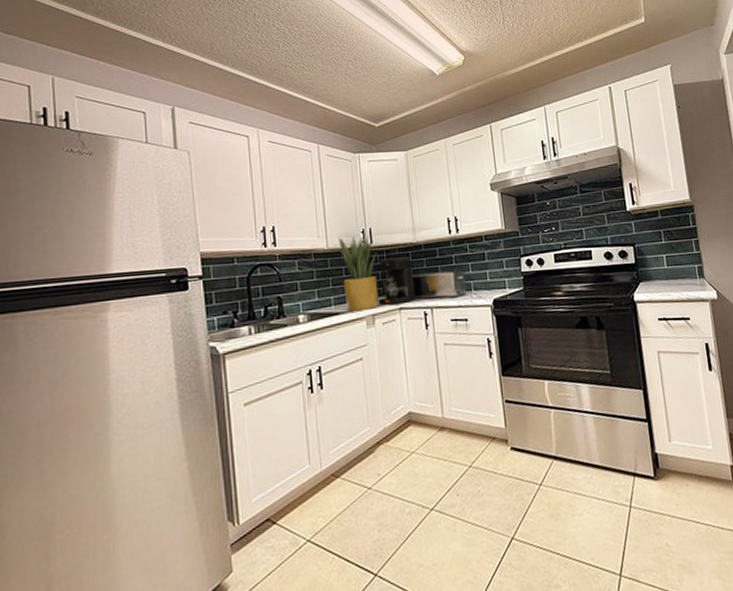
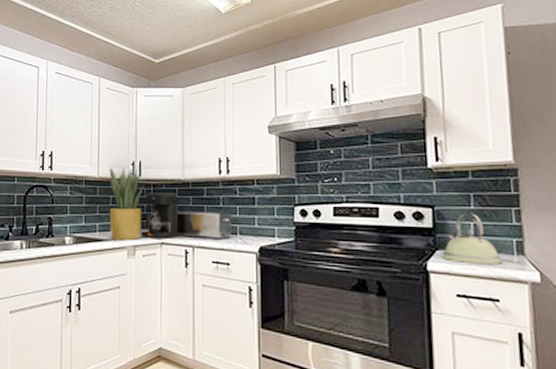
kettle: none [644,245,689,292] -> present [441,211,502,266]

